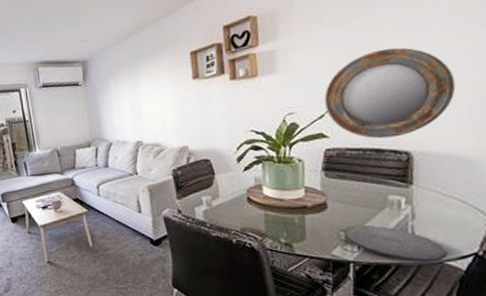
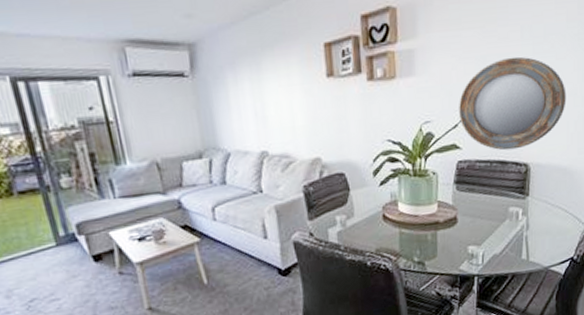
plate: present [344,224,448,262] -> none [471,237,552,270]

